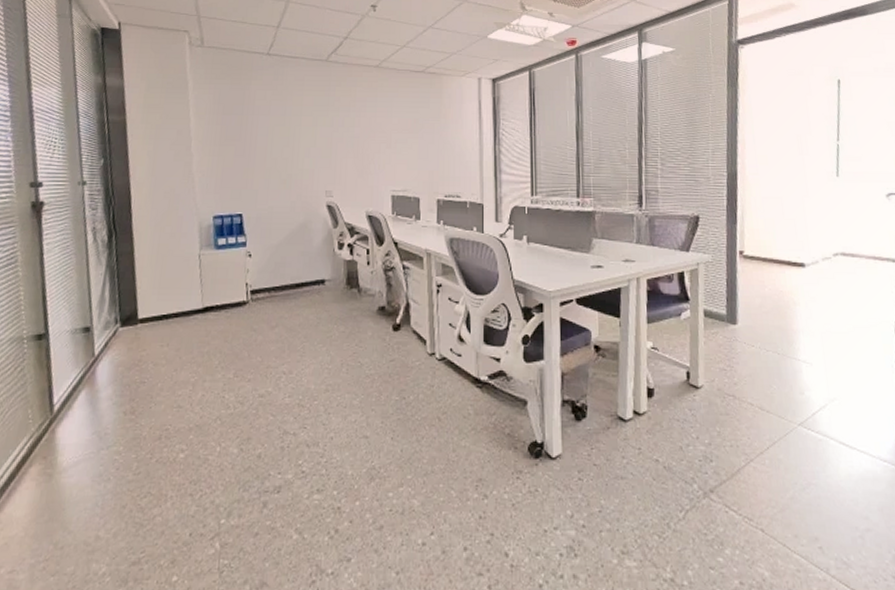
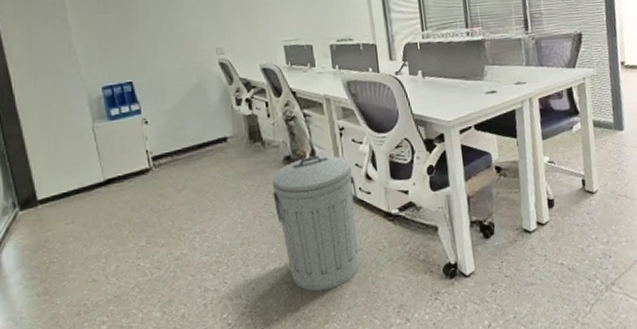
trash can: none [362,310,448,450] -> present [272,155,360,291]

